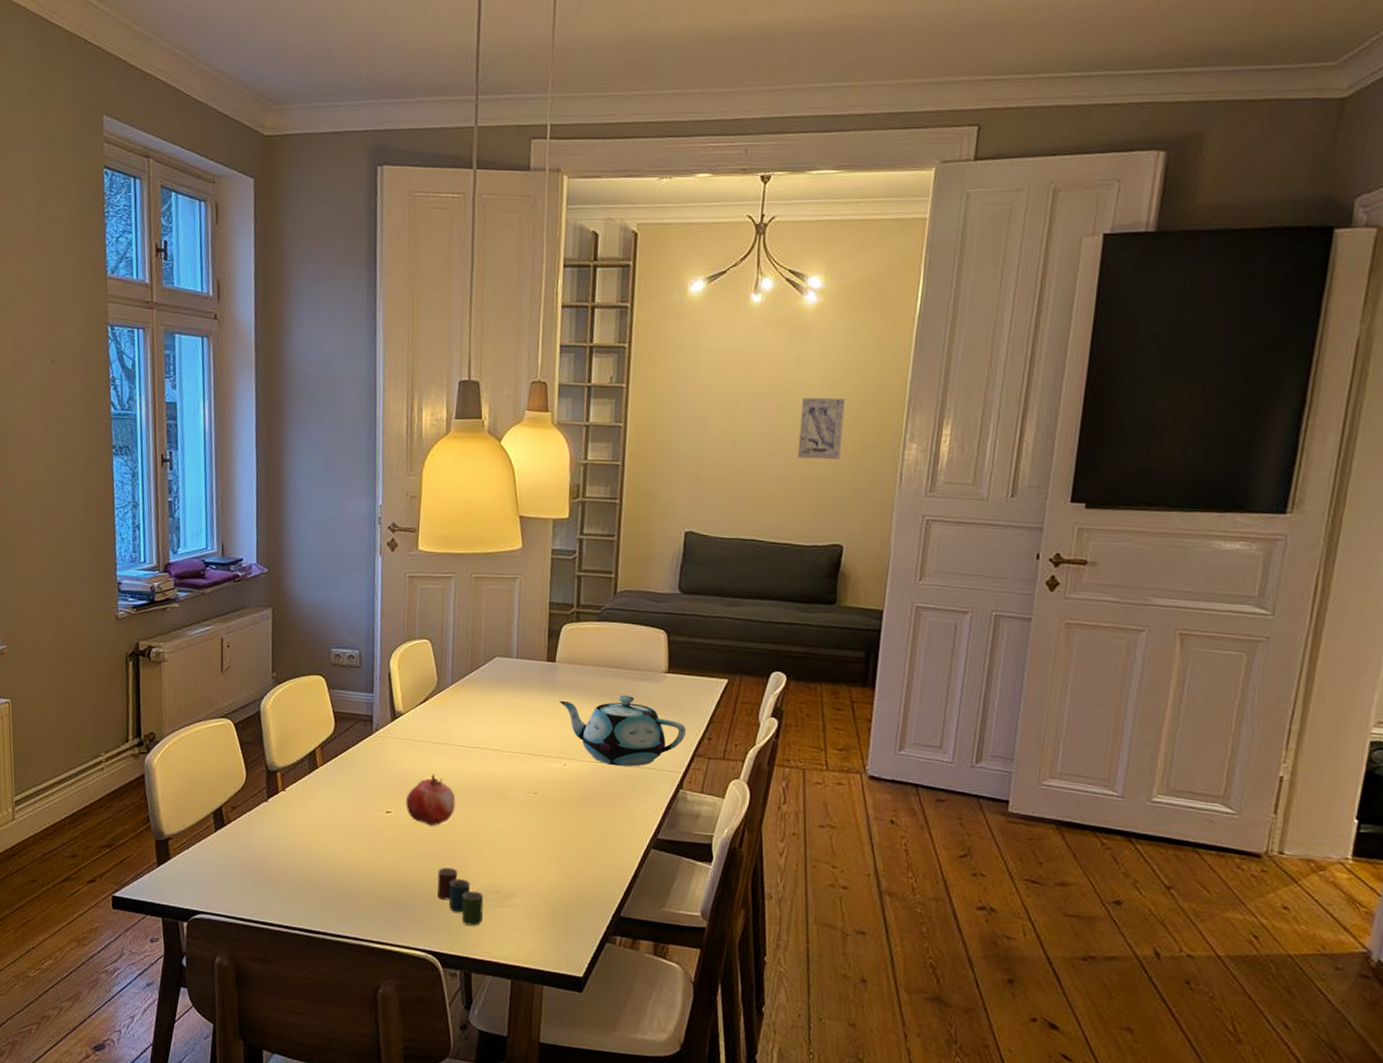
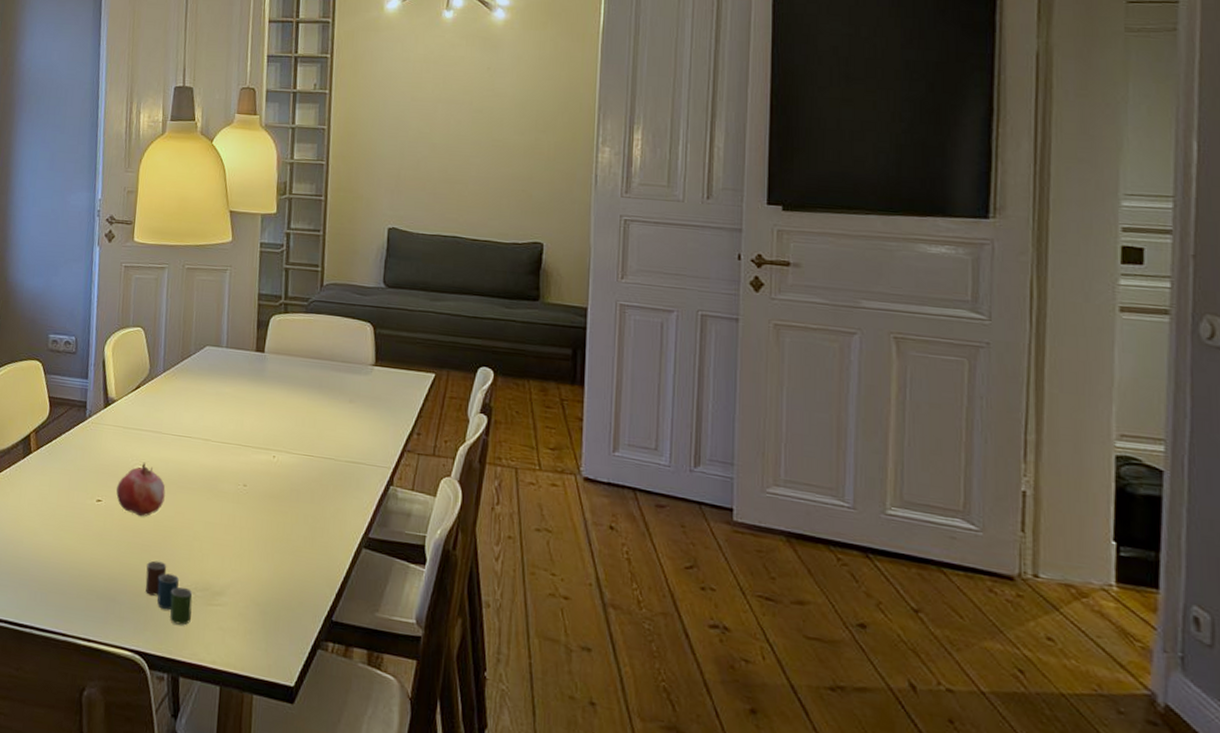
teapot: present [559,695,687,767] -> none [268,387,395,461]
wall art: present [797,397,846,460] -> none [494,103,538,162]

